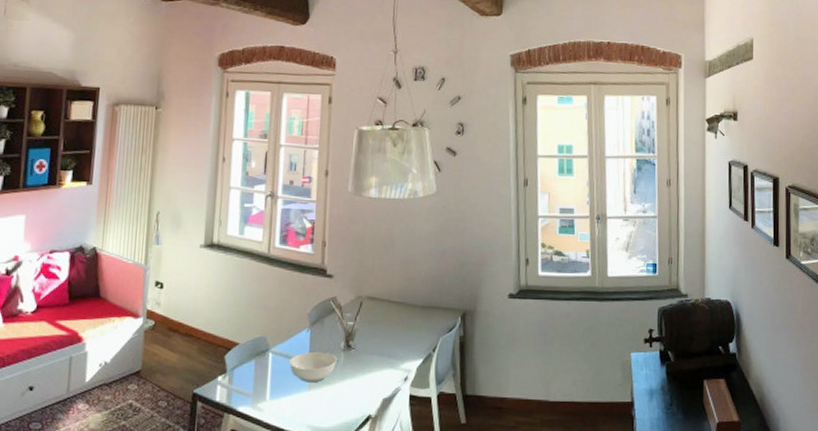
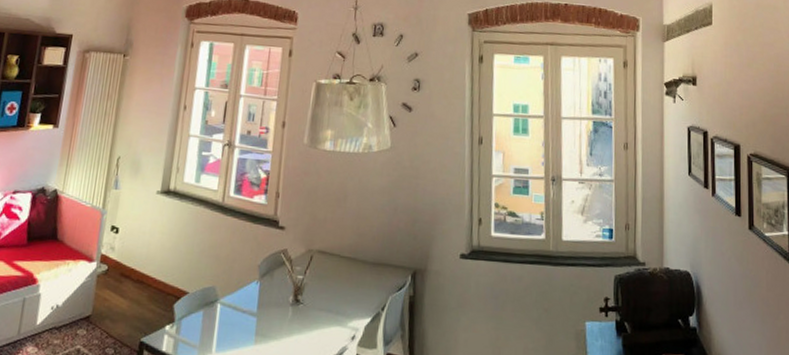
bowl: present [289,351,337,383] -> none [237,304,285,337]

